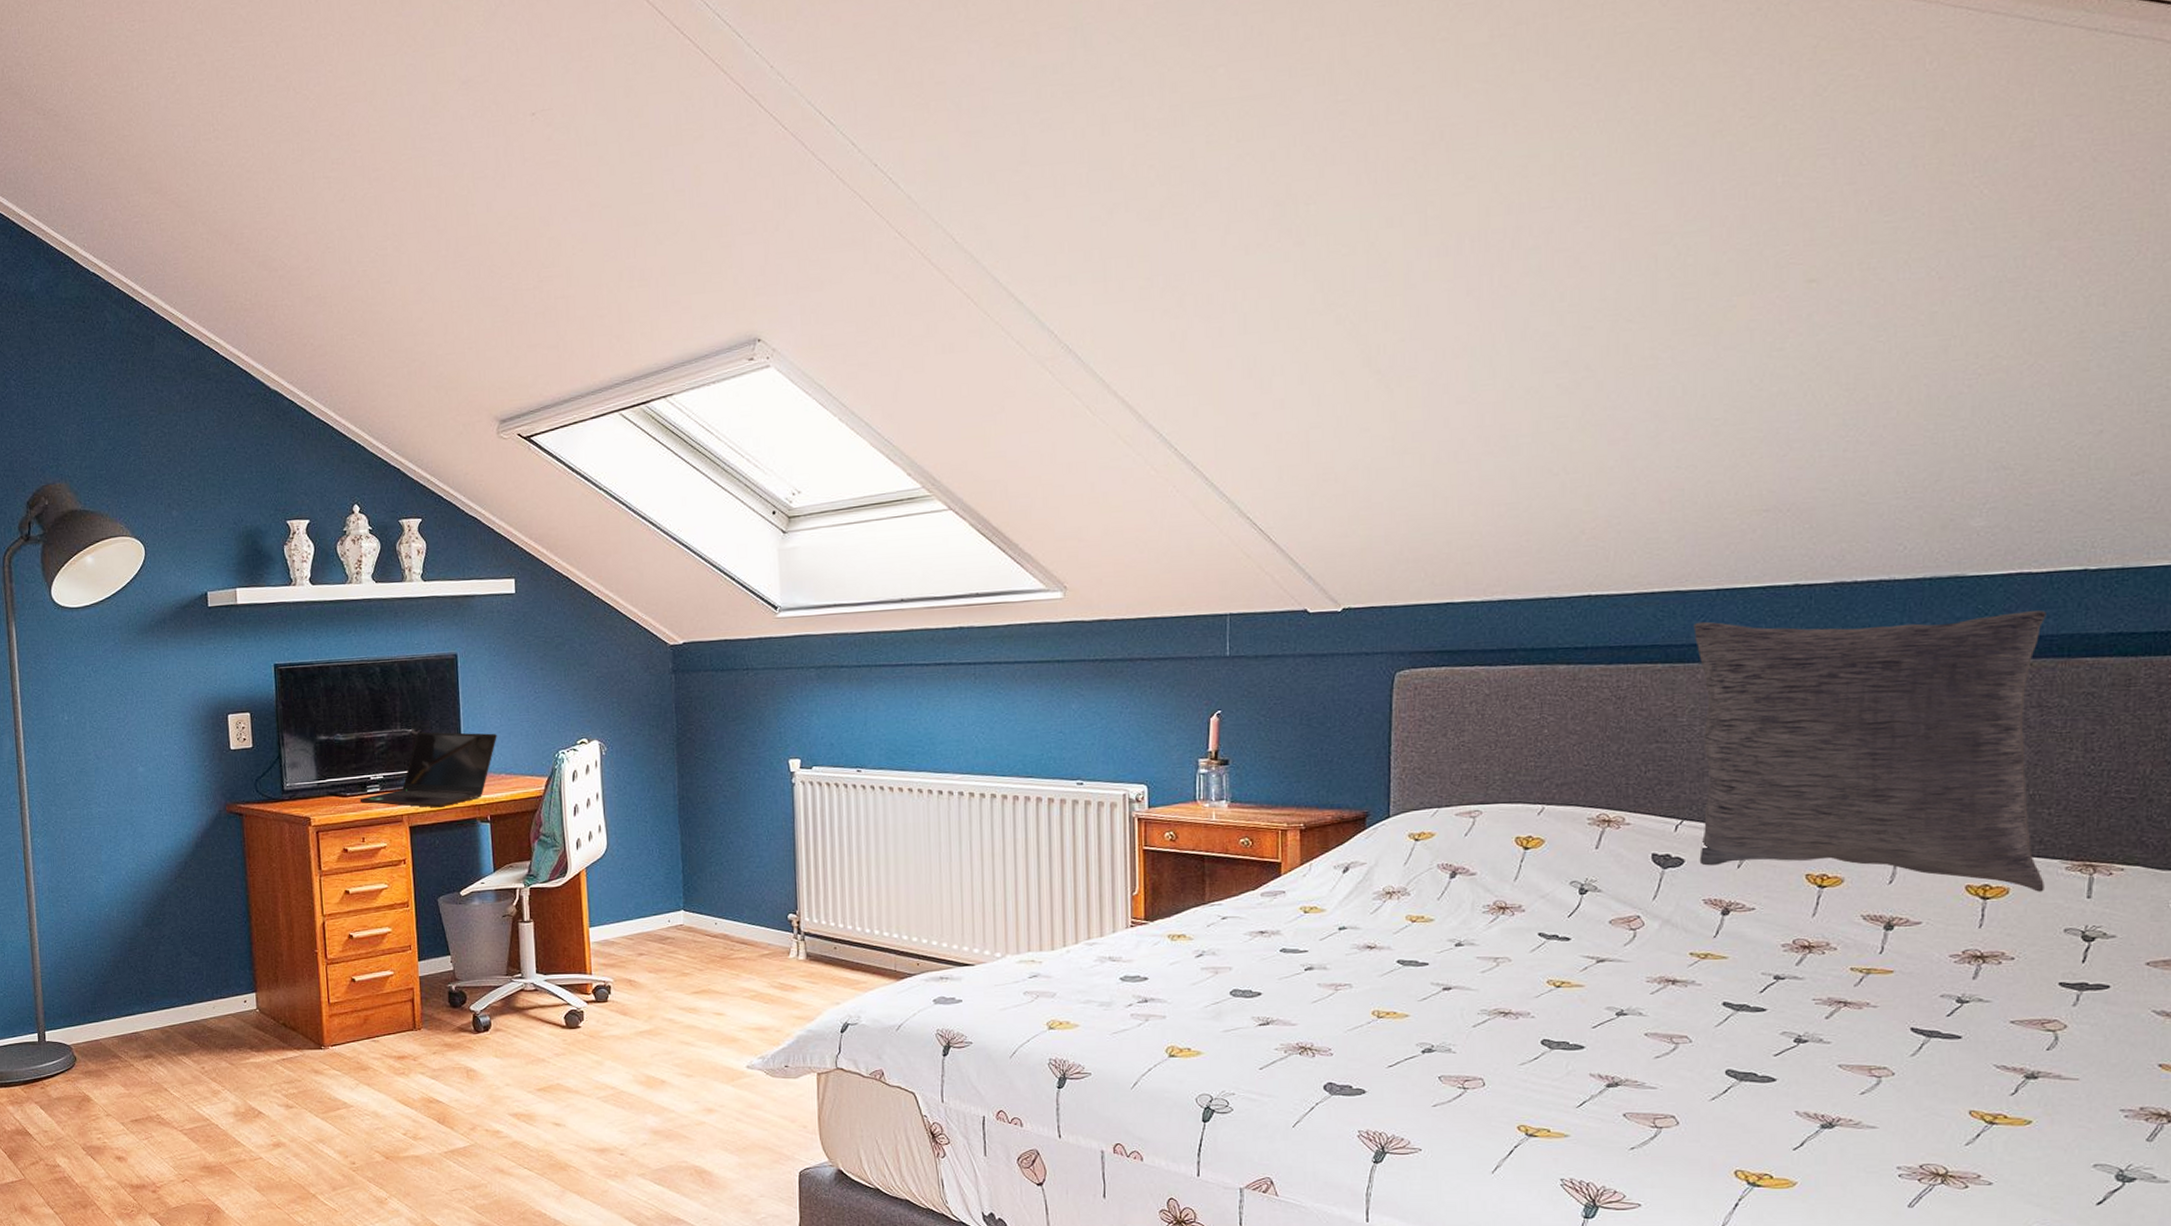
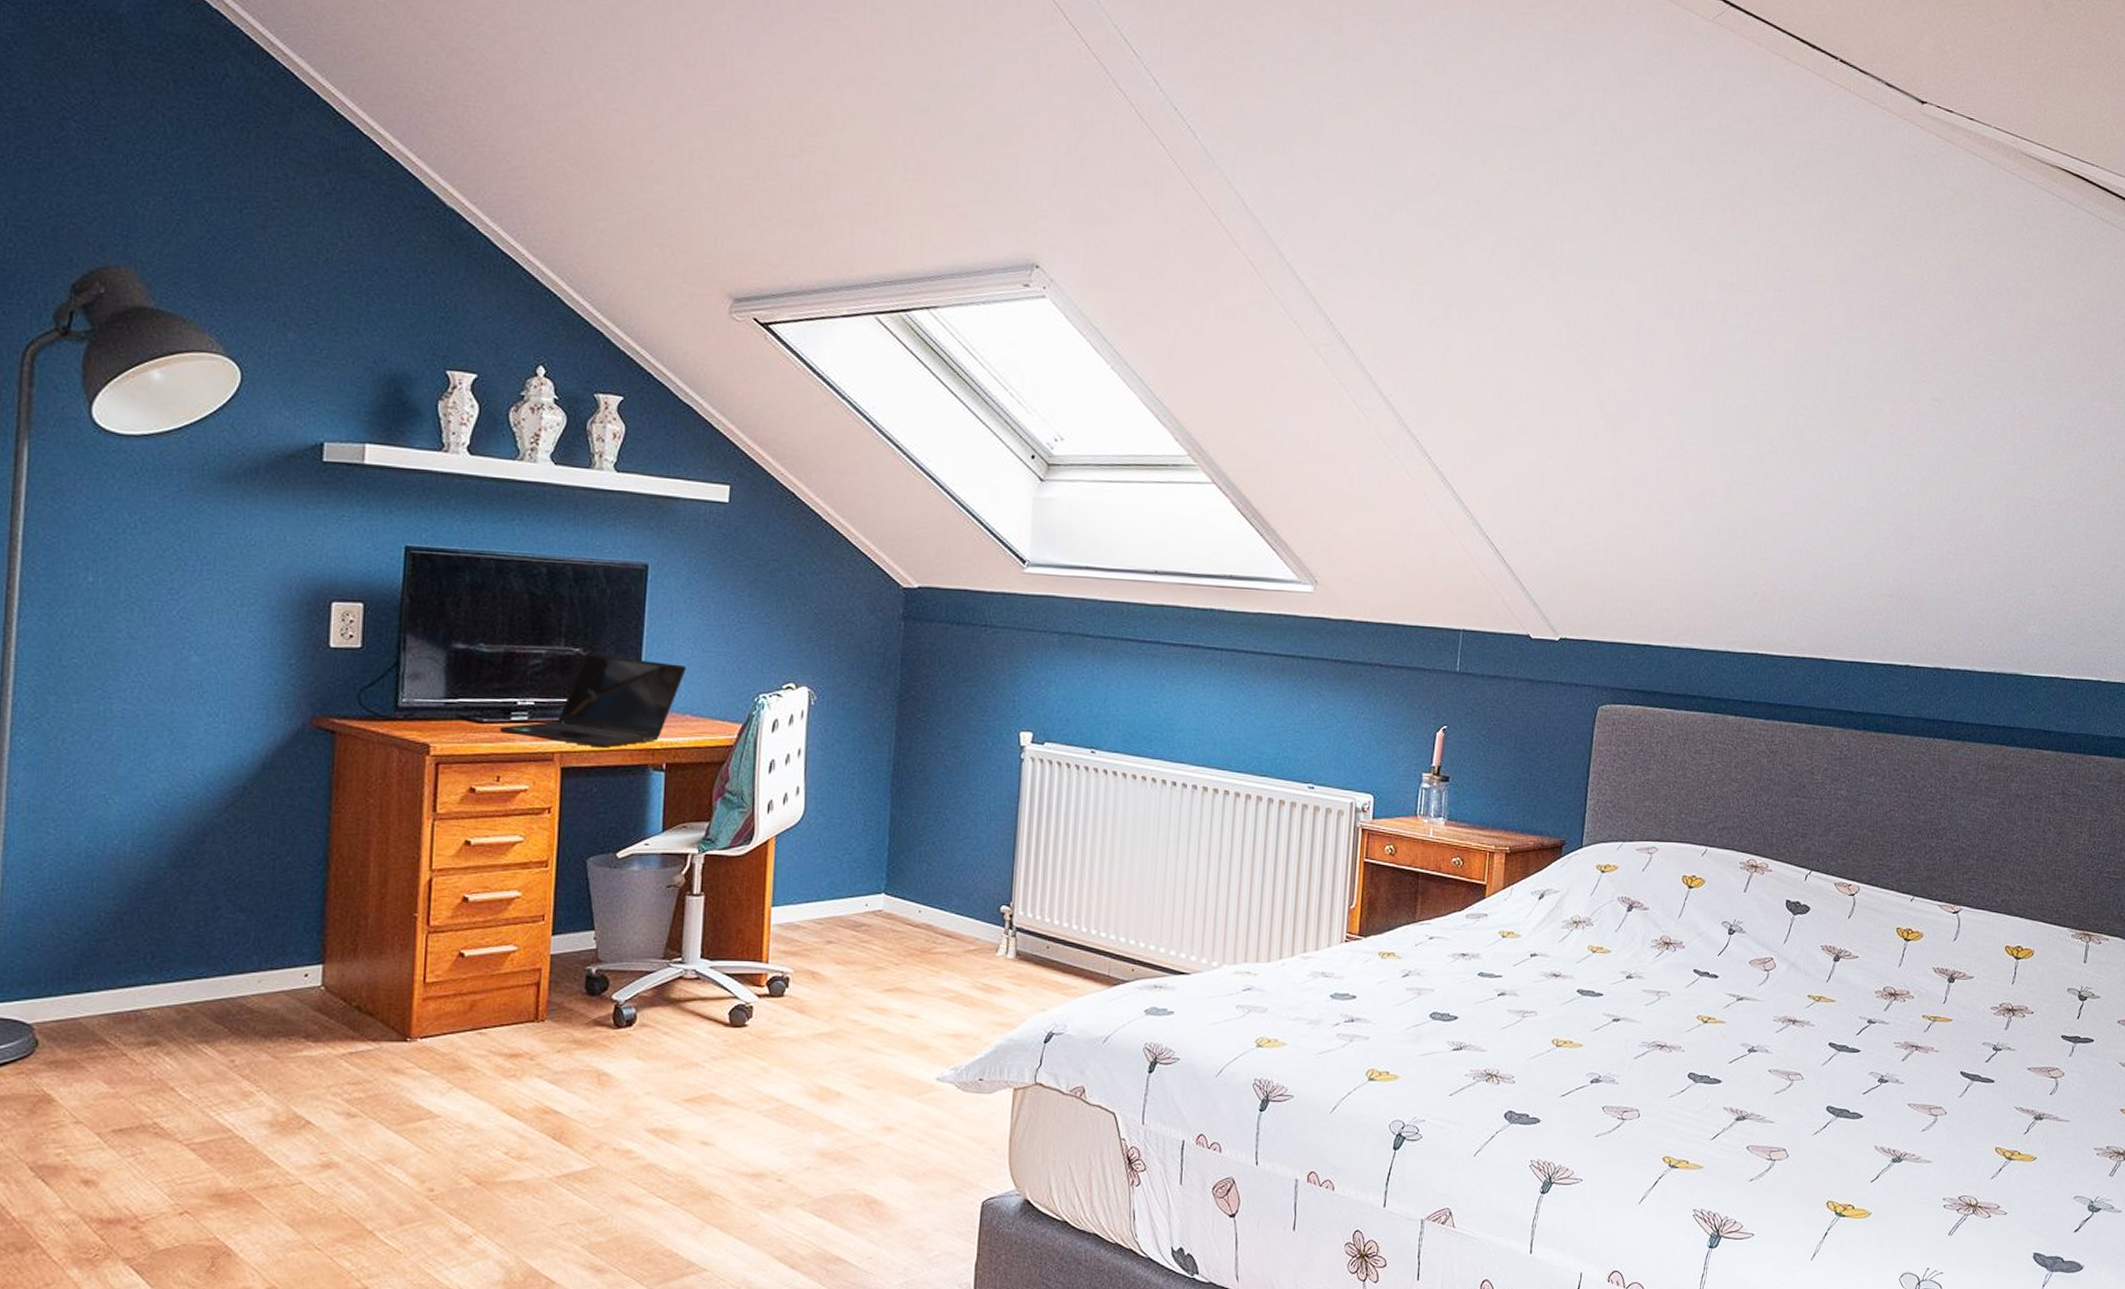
pillow: present [1693,610,2046,892] -> none [1821,689,2072,955]

